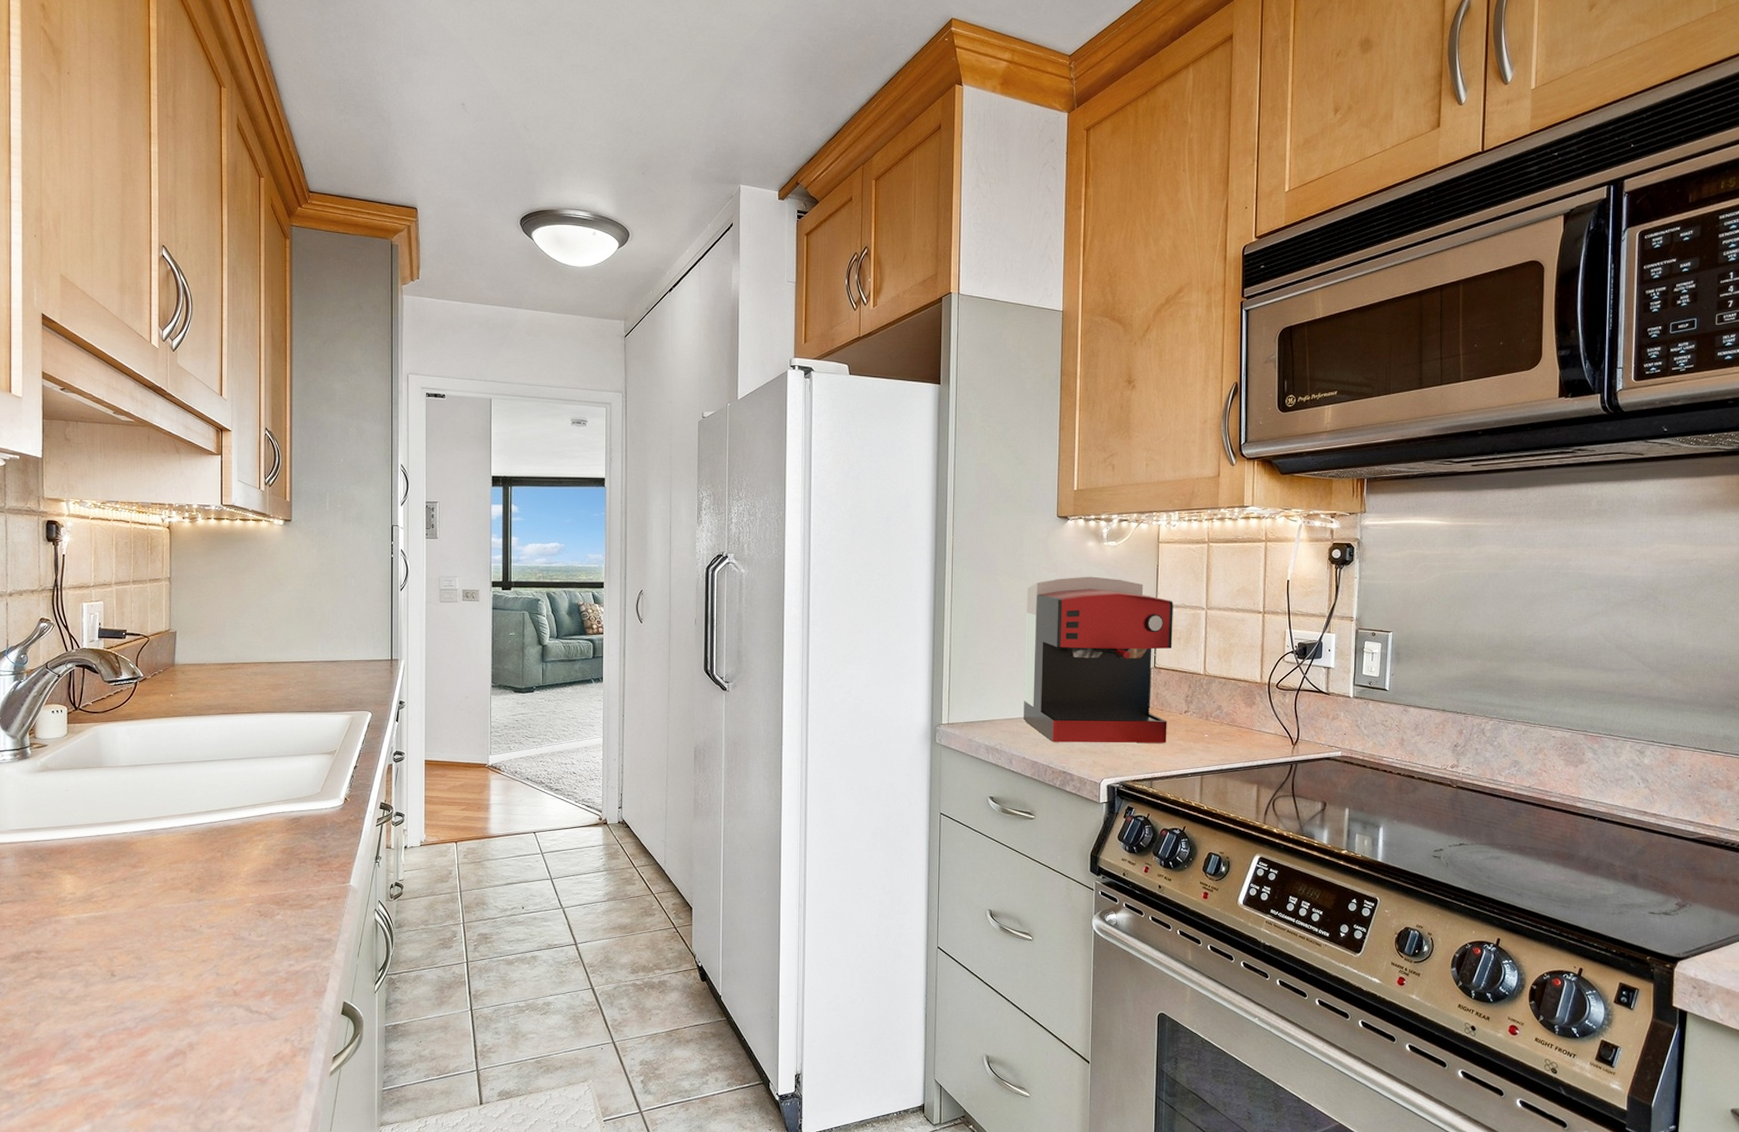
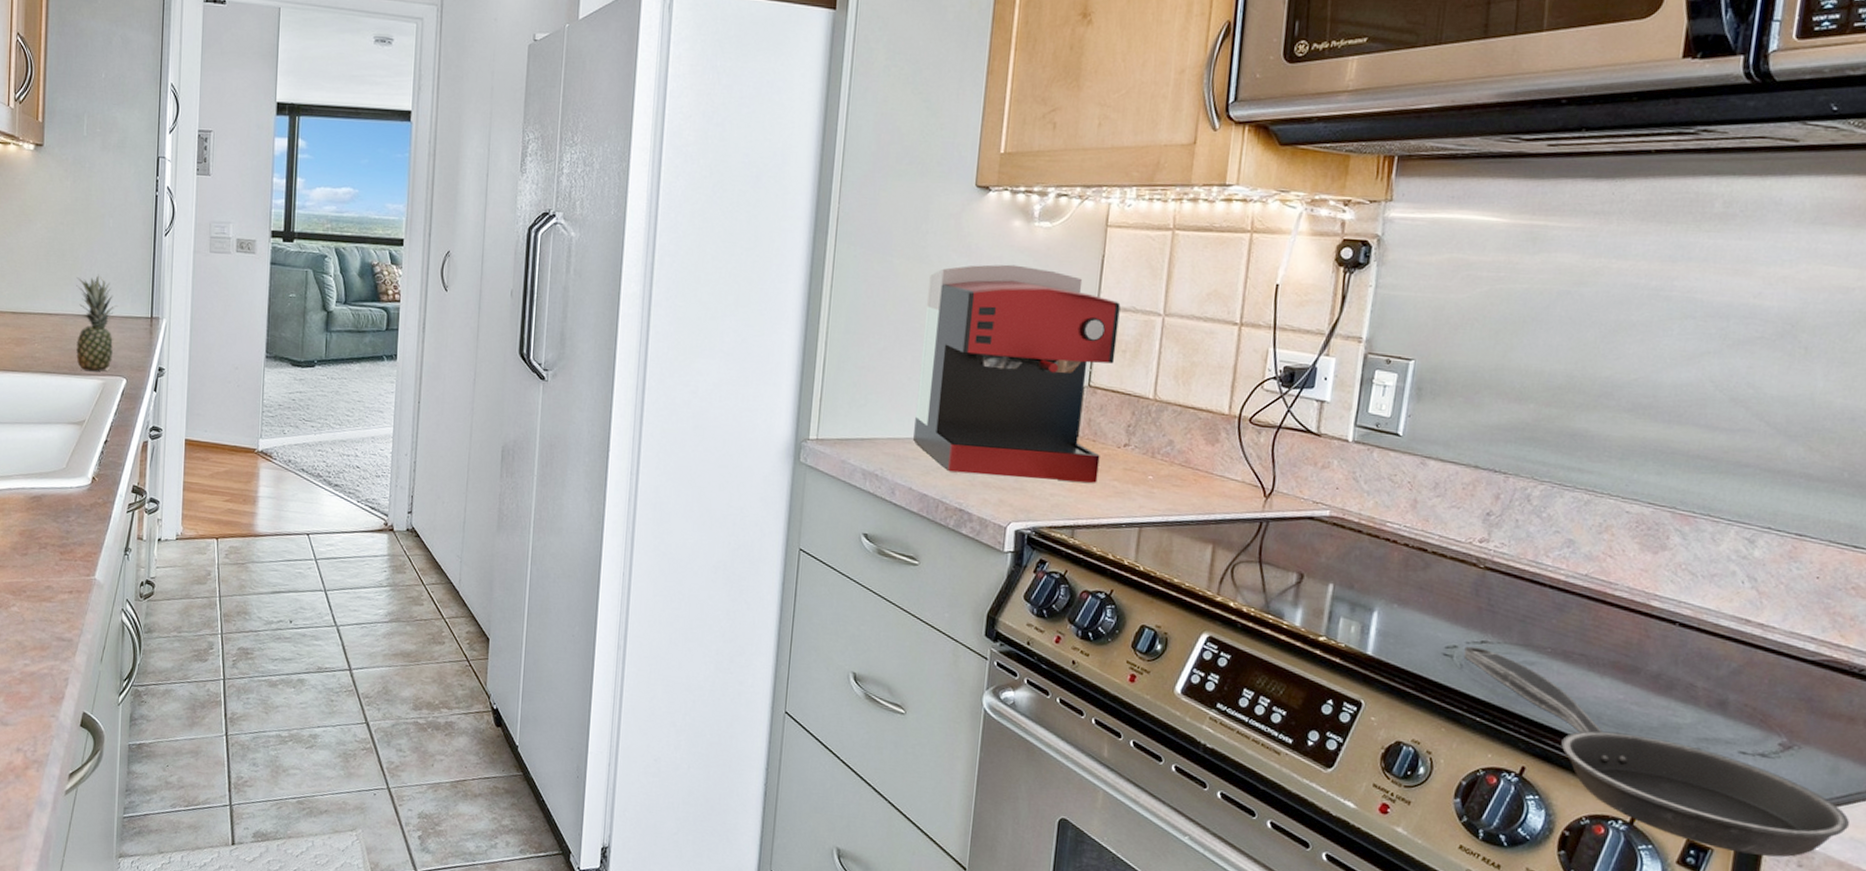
fruit: none [324,625,362,708] -> present [76,274,118,372]
frying pan: none [1448,849,1731,990] -> present [1463,646,1850,857]

